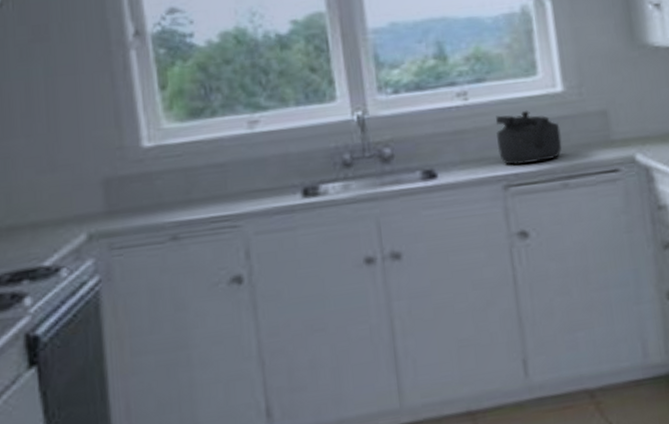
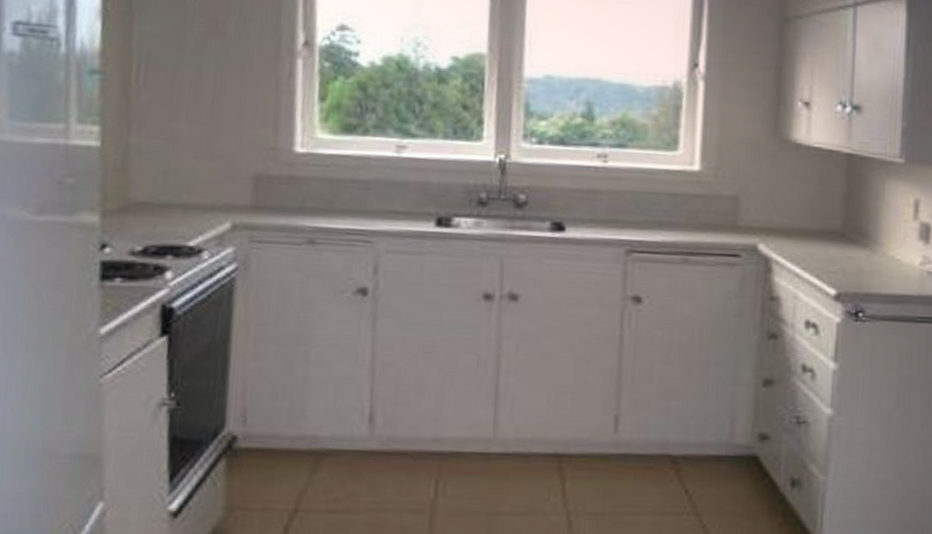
kettle: present [495,110,562,165] -> none [627,182,690,235]

